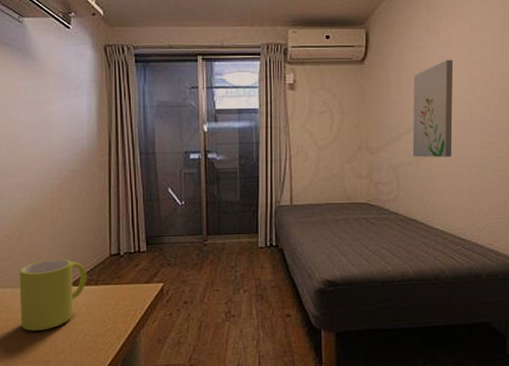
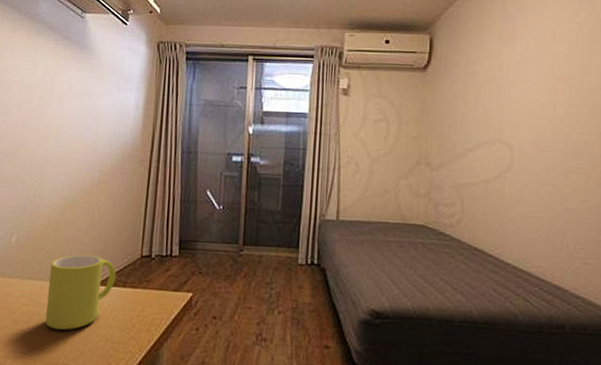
wall art: present [412,60,454,157] -> none [480,71,532,181]

